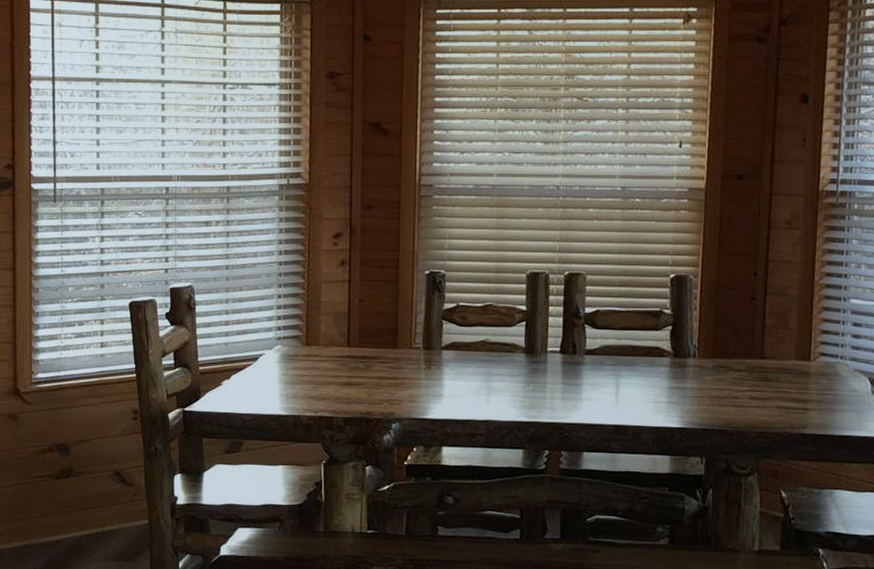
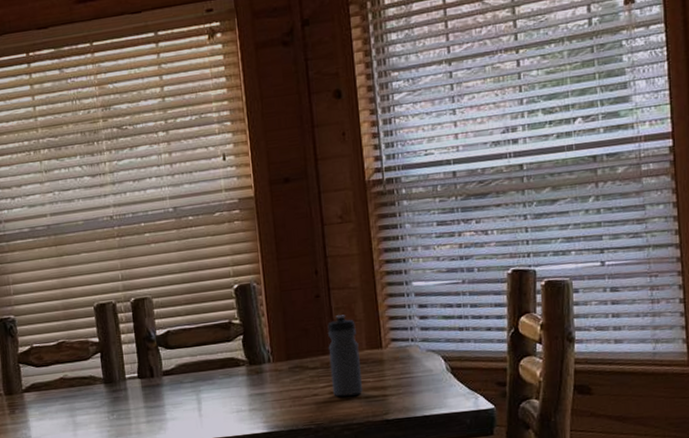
water bottle: none [753,321,787,404] -> present [327,314,362,397]

